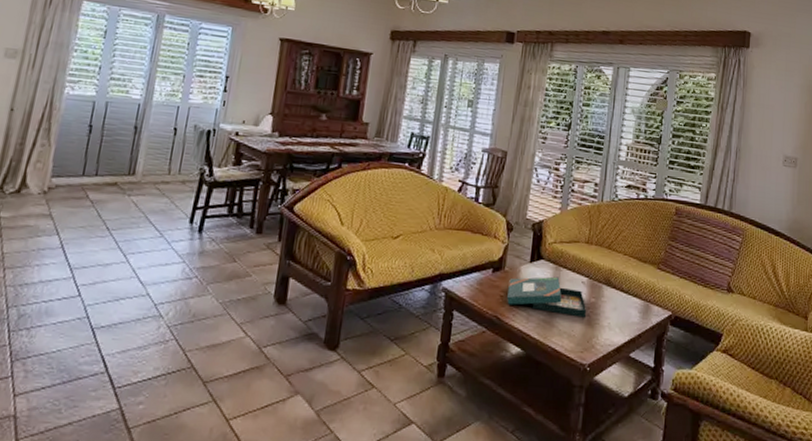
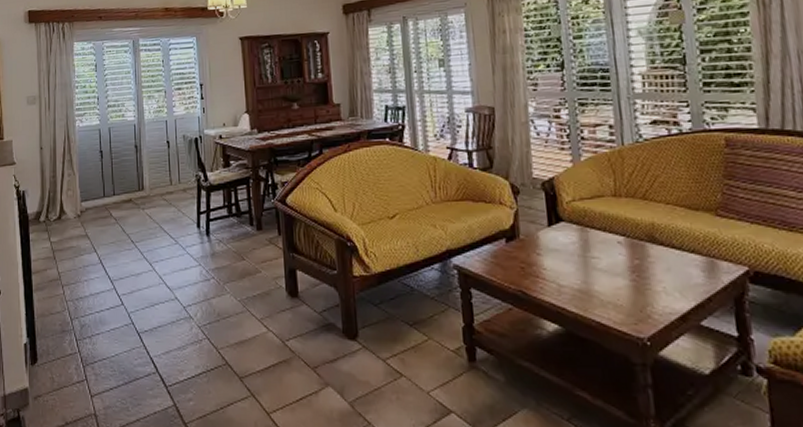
board game: present [507,276,586,318] -> none [527,239,631,284]

